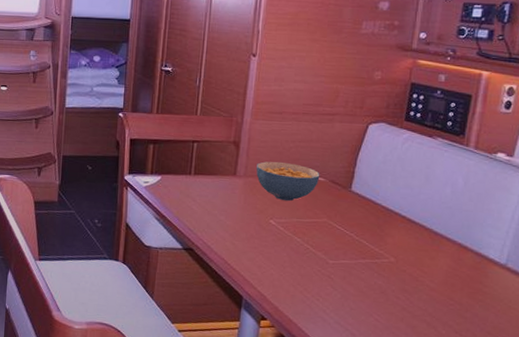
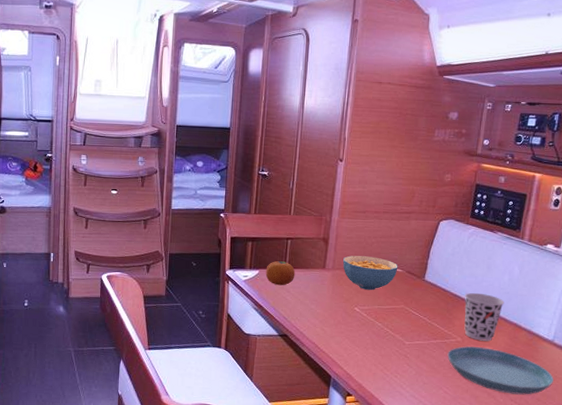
fruit: none [168,166,202,194] -> present [265,261,296,286]
saucer: none [378,268,507,327] -> present [447,346,554,395]
cup: none [398,206,446,263] -> present [464,292,504,341]

